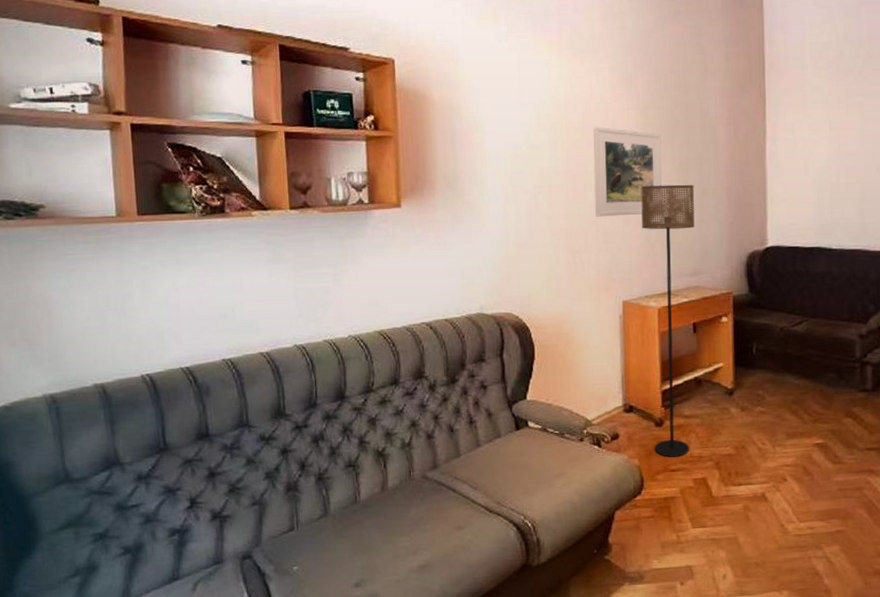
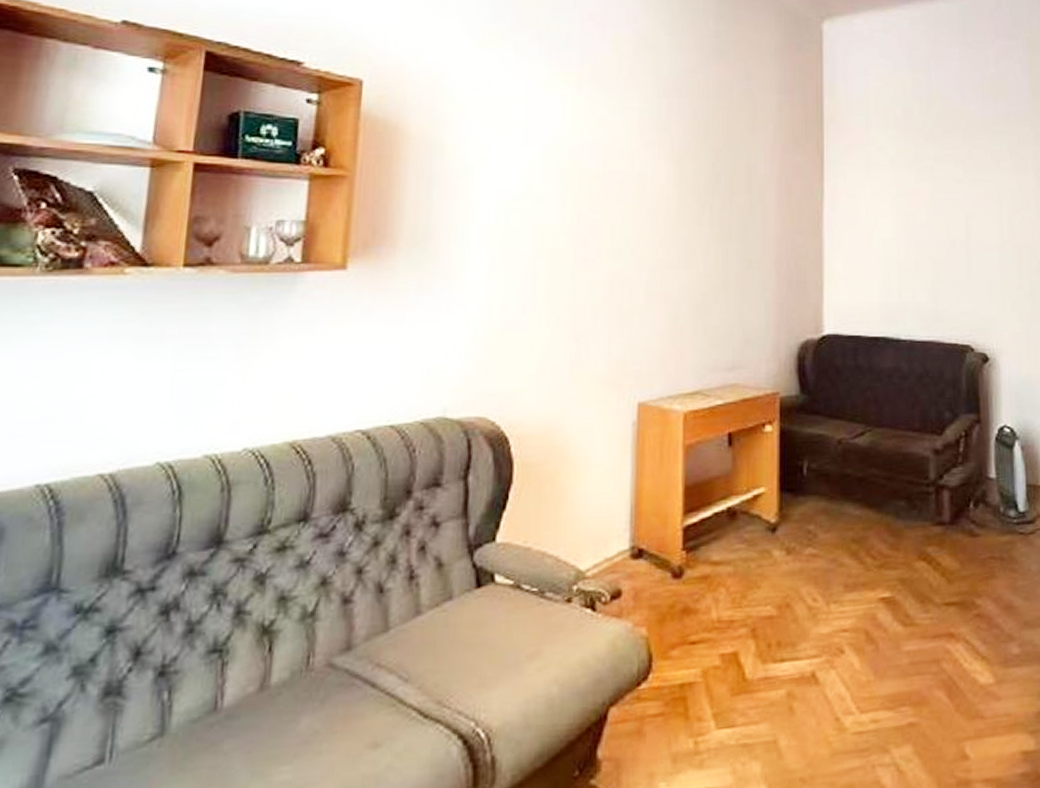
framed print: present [593,126,662,217] -> none [610,177,698,291]
floor lamp: present [641,184,695,457] -> none [667,253,736,623]

